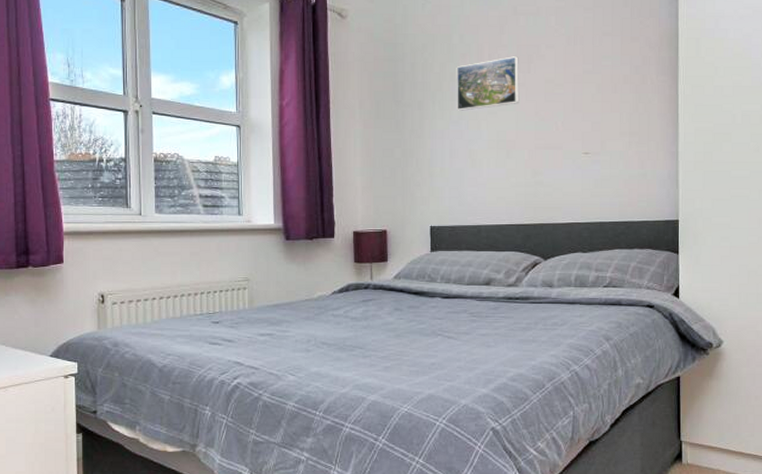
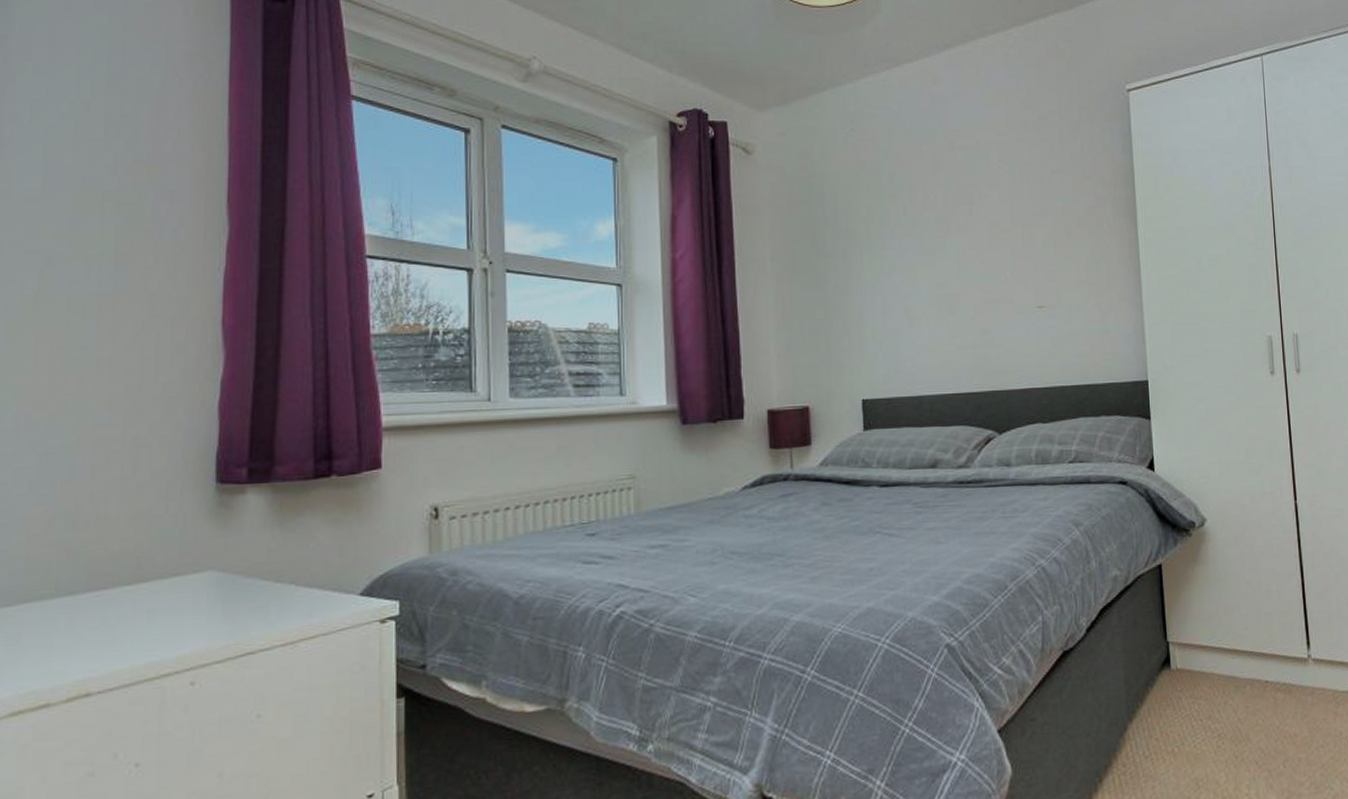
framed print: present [456,56,520,111] -> none [886,197,962,261]

